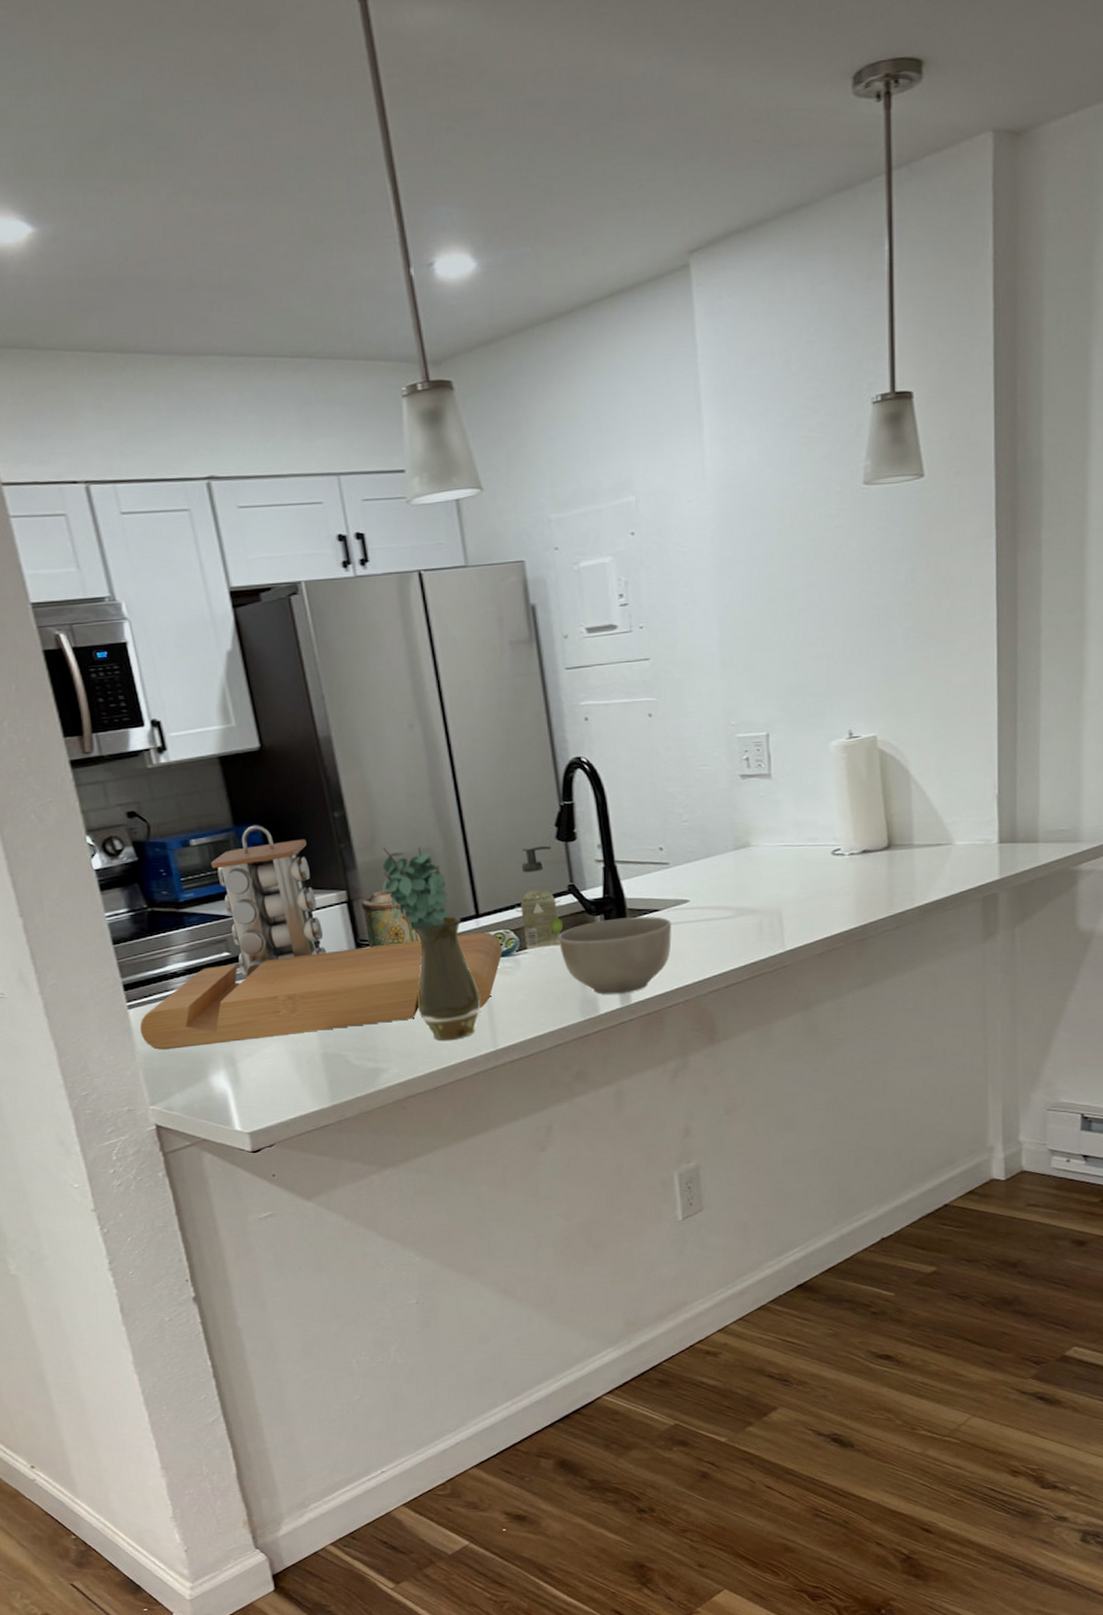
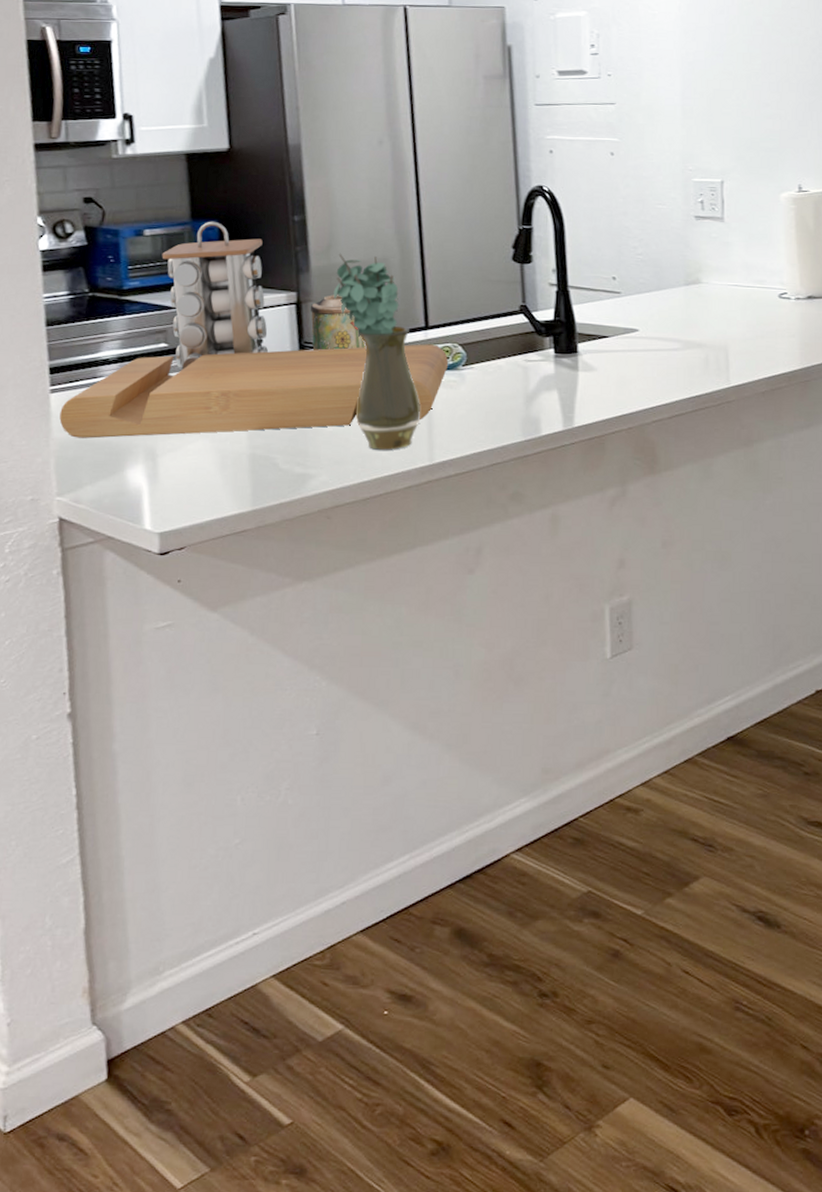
soap dispenser: present [514,845,564,950] -> none [465,265,512,366]
bowl: present [557,916,672,995] -> none [504,341,620,416]

